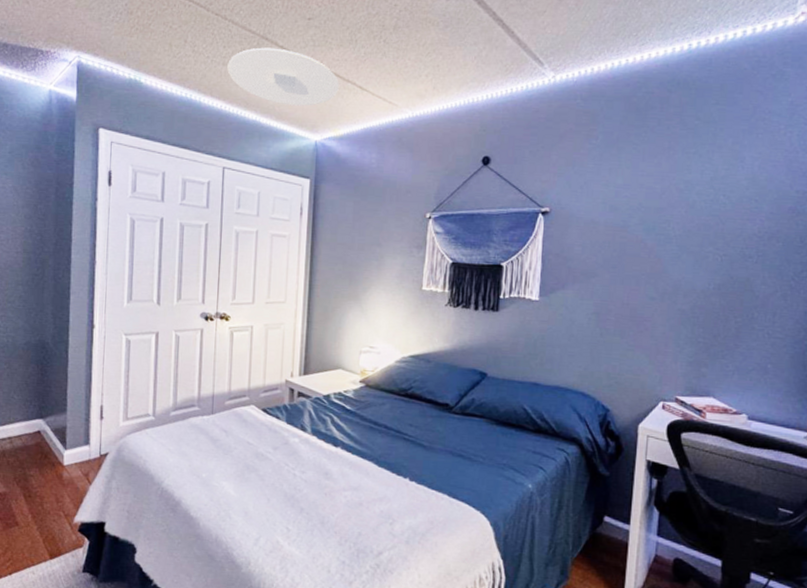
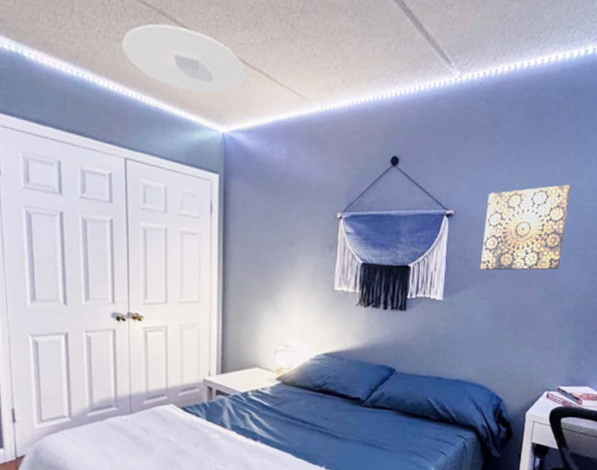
wall art: none [579,178,680,269] -> present [480,184,571,271]

